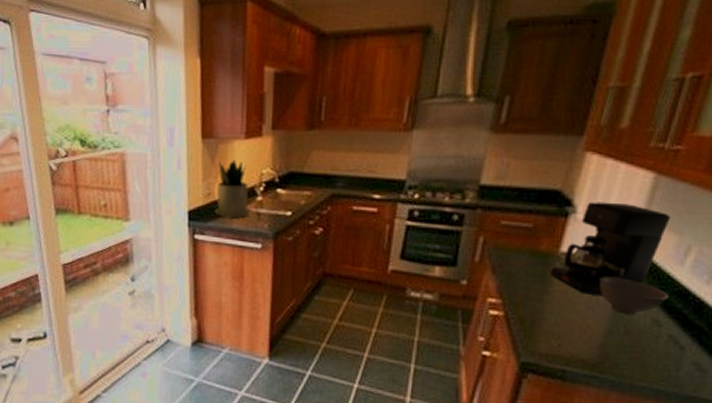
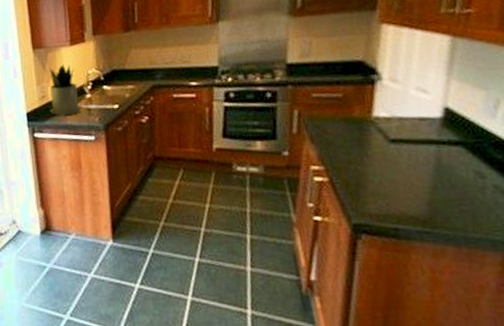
coffee maker: present [550,201,671,295] -> none [366,66,475,154]
bowl: present [599,277,668,316] -> none [415,135,487,170]

